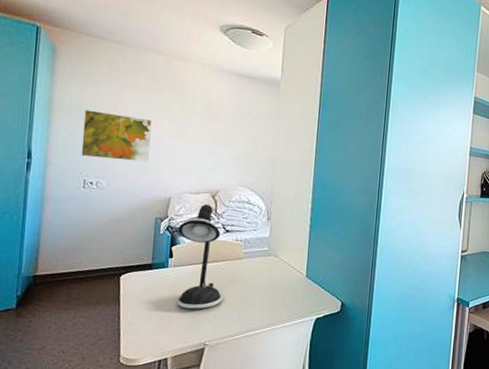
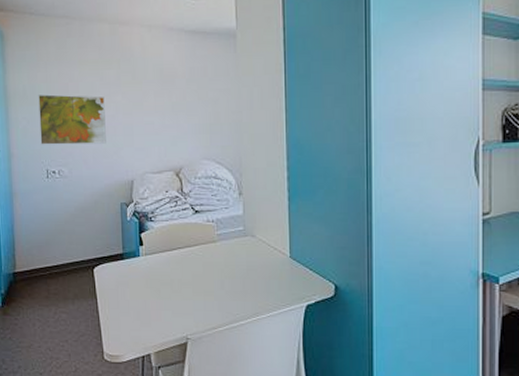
desk lamp: present [176,204,223,309] -> none [144,184,200,300]

